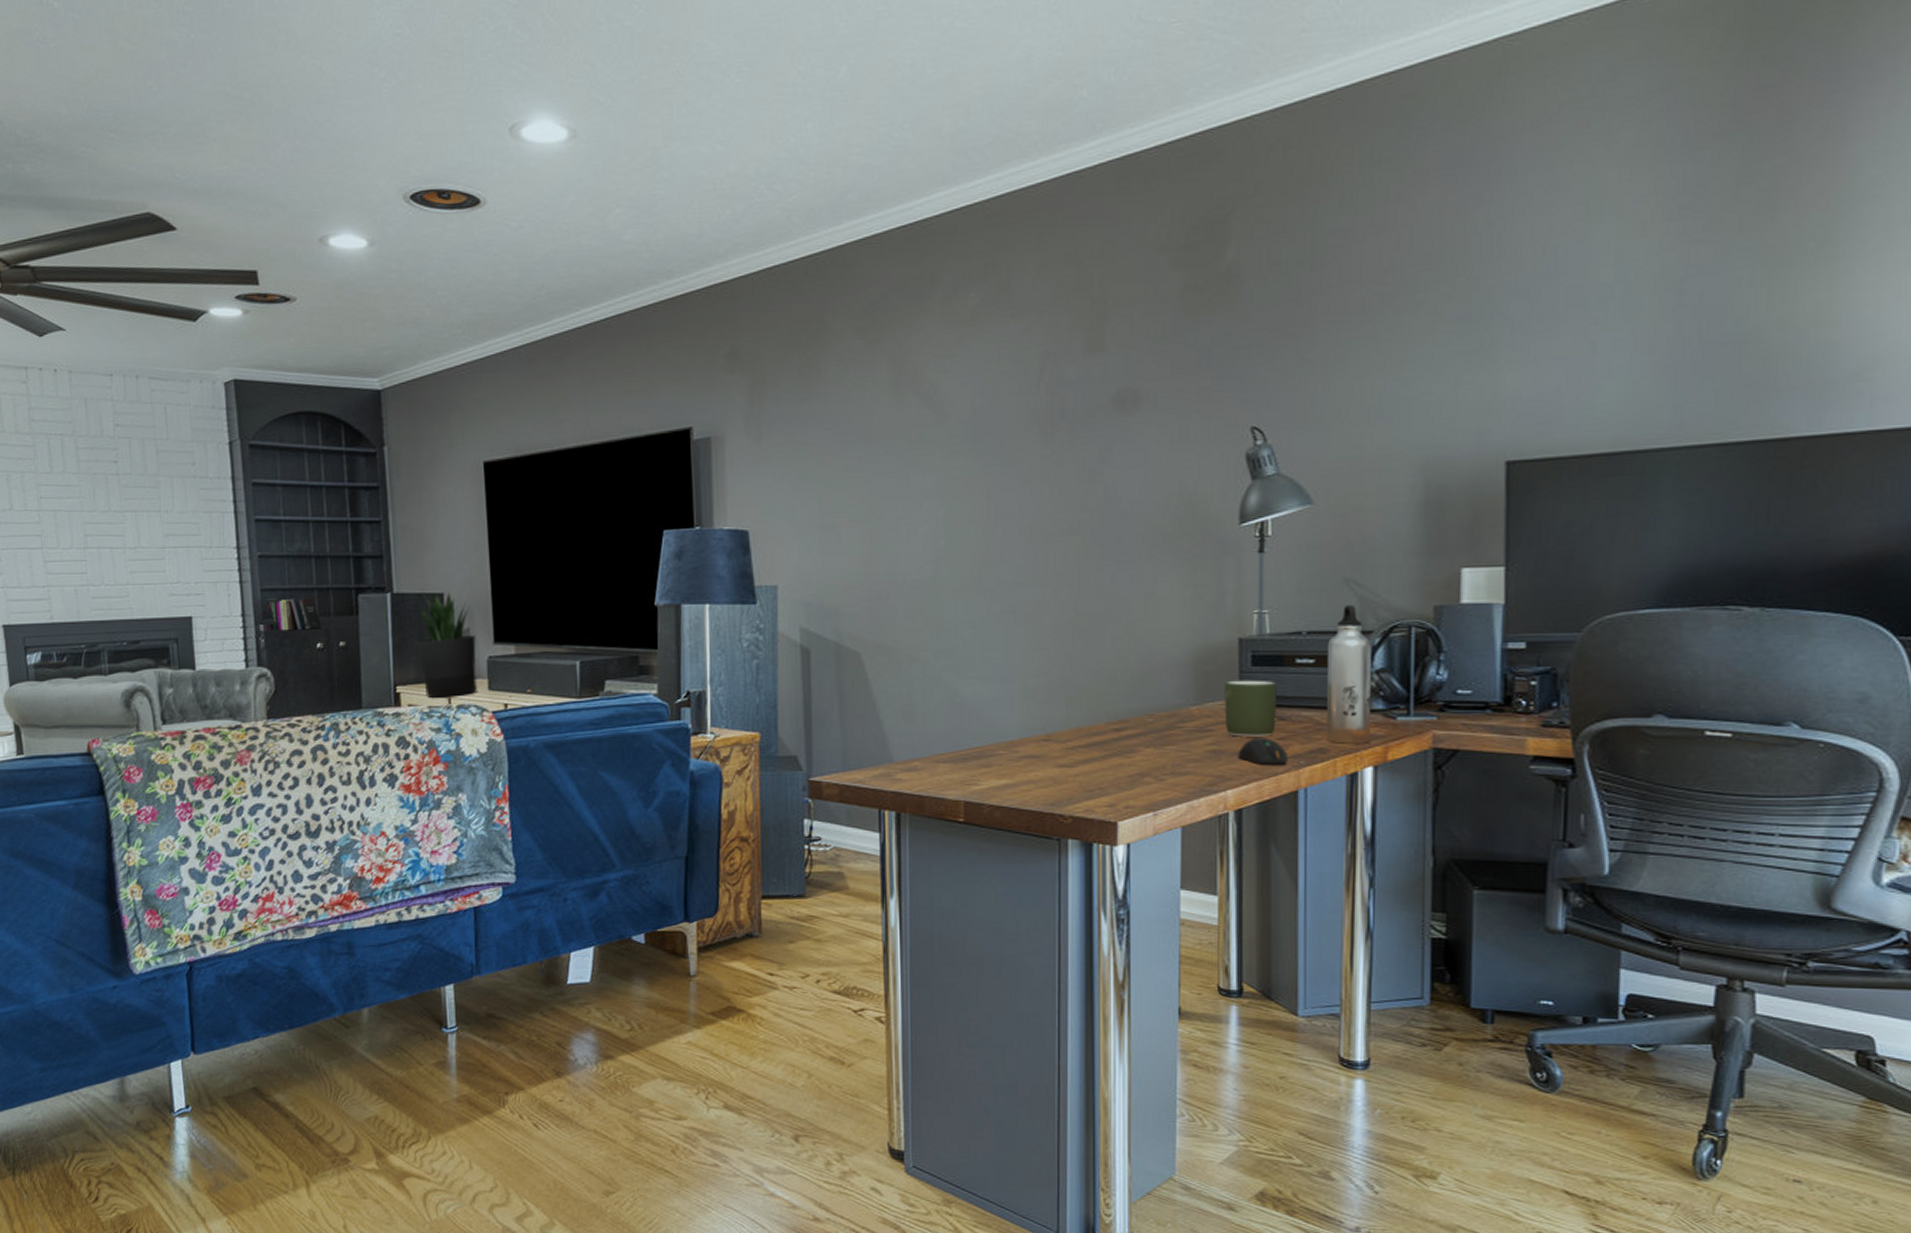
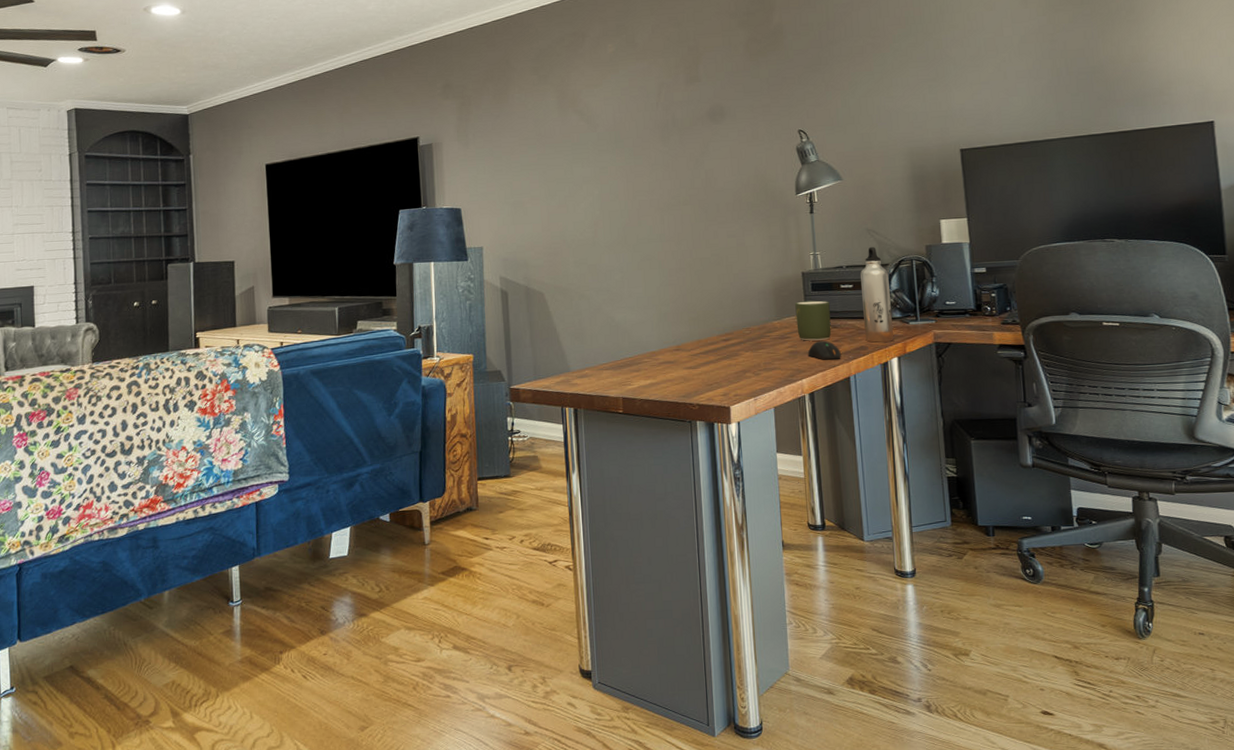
books: present [259,597,321,632] -> none [88,268,138,296]
planter: present [416,588,477,699] -> none [212,258,260,340]

